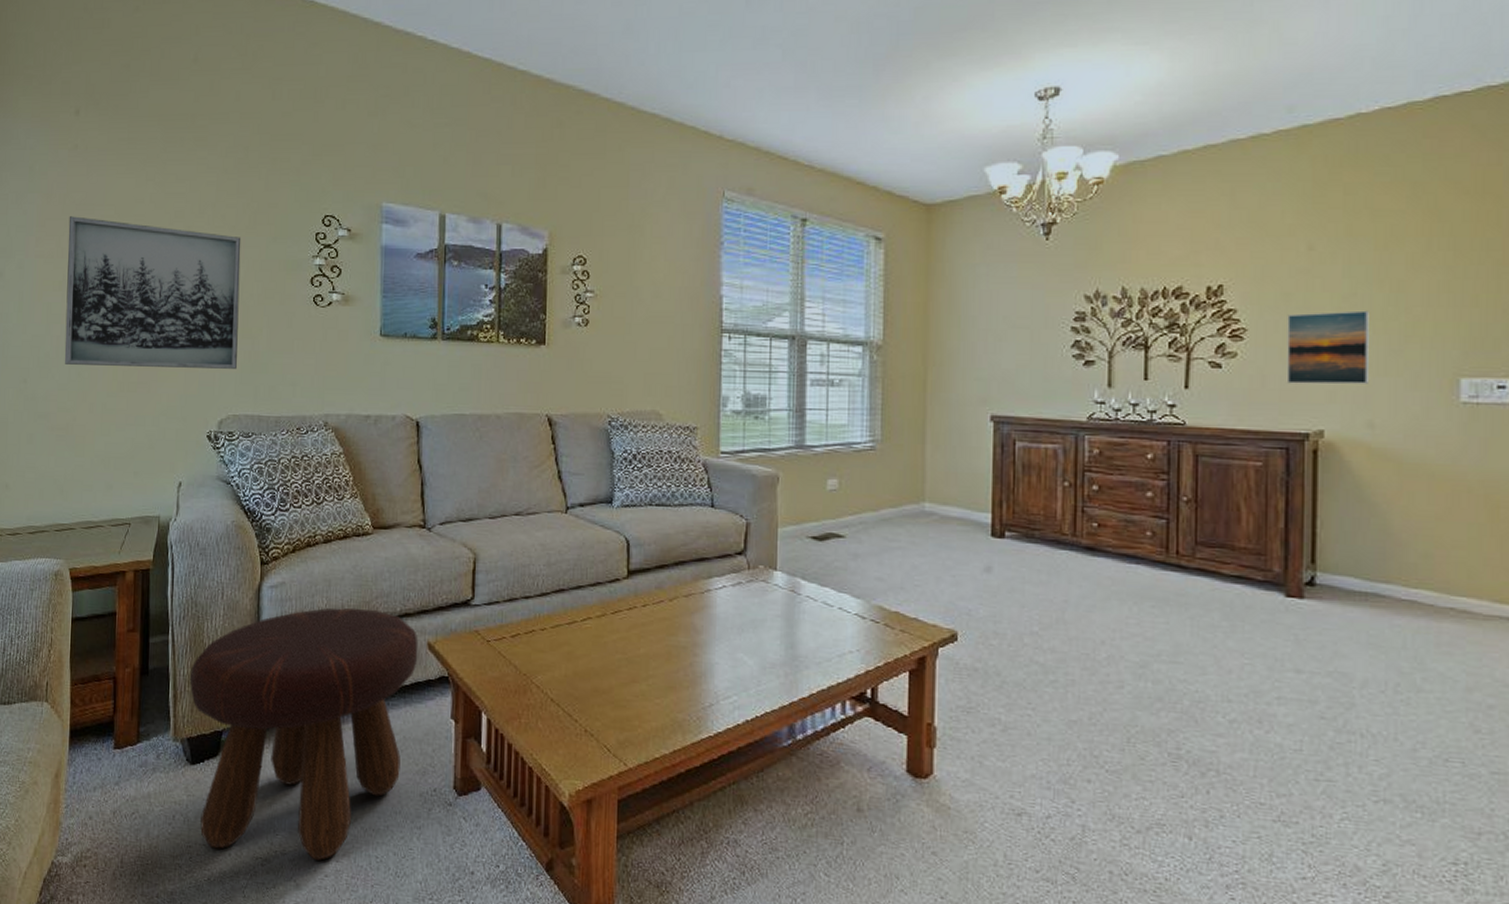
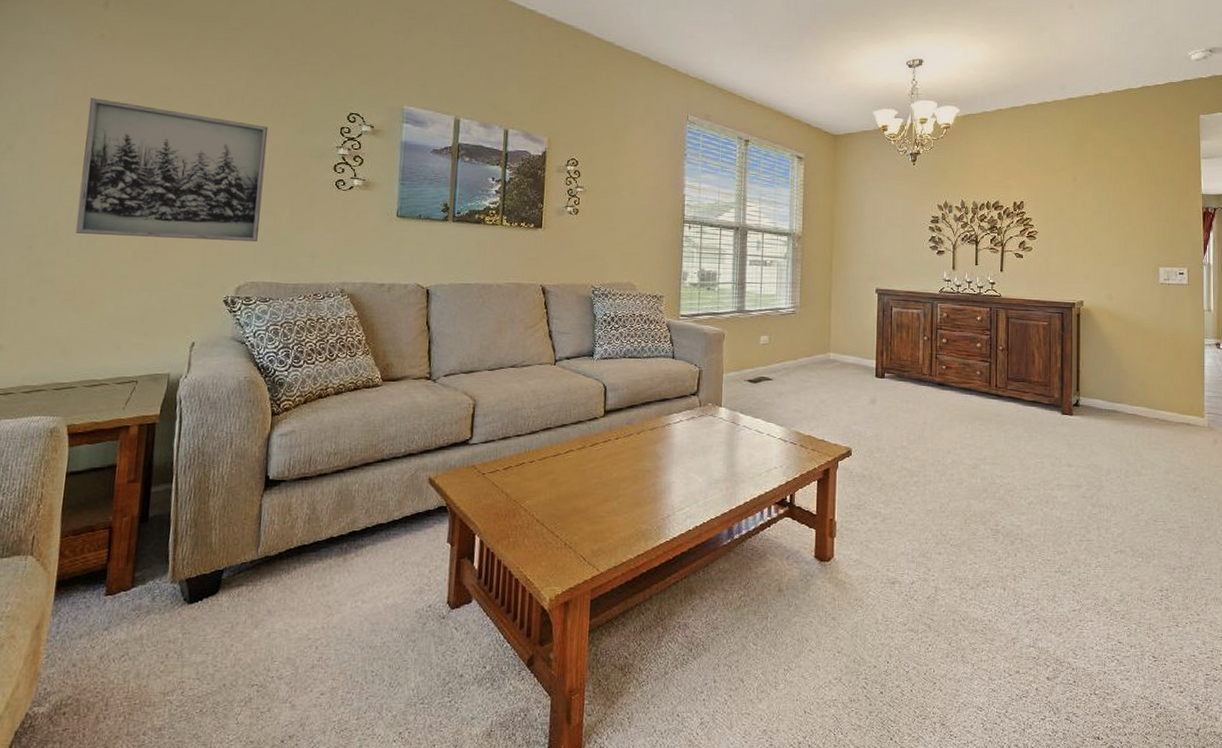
footstool: present [189,607,419,860] -> none [191,450,420,681]
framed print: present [1286,310,1369,385] -> none [1061,221,1108,271]

